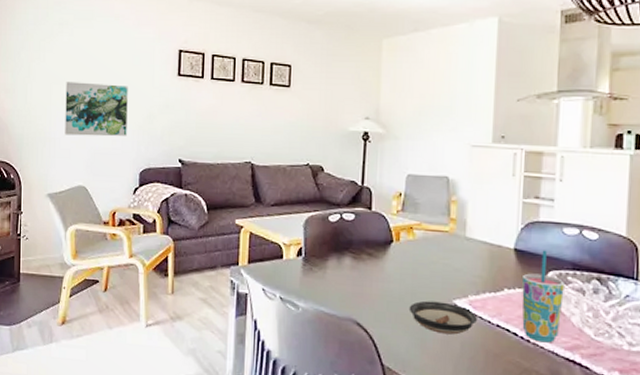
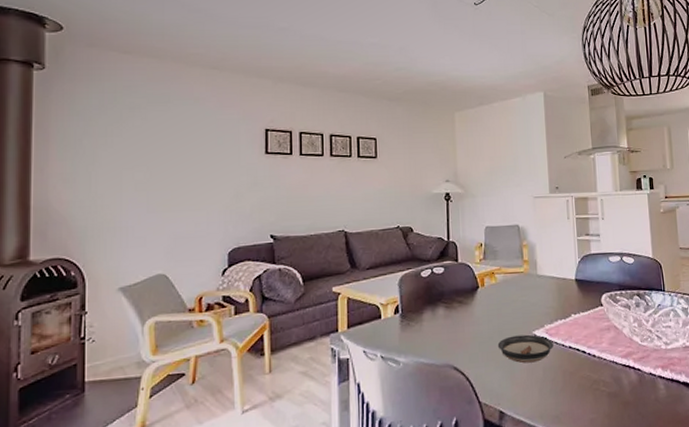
wall art: present [65,82,128,137] -> none [139,166,212,222]
cup: present [522,250,565,343] -> none [584,277,616,355]

